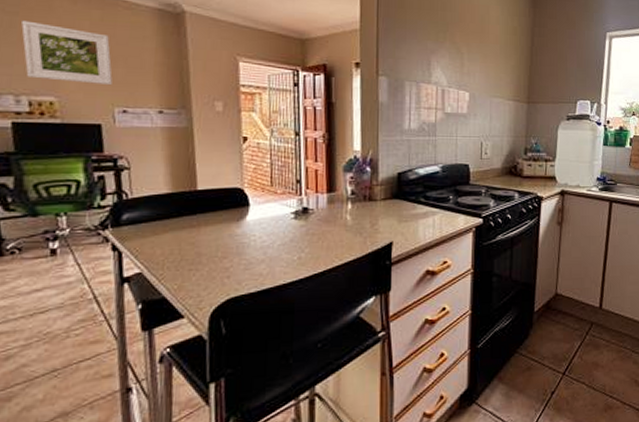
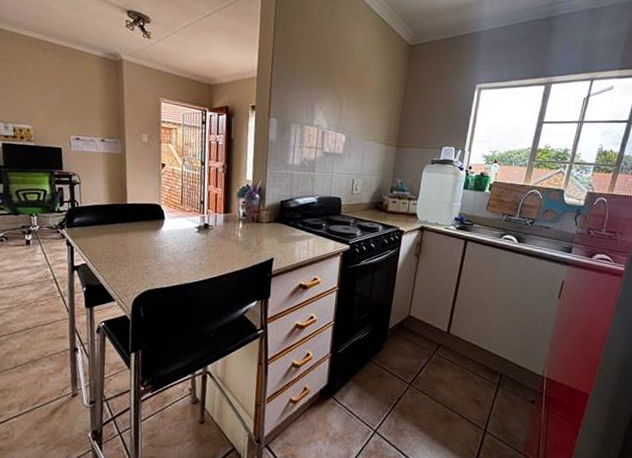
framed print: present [21,20,113,86] -> none [9,65,70,118]

